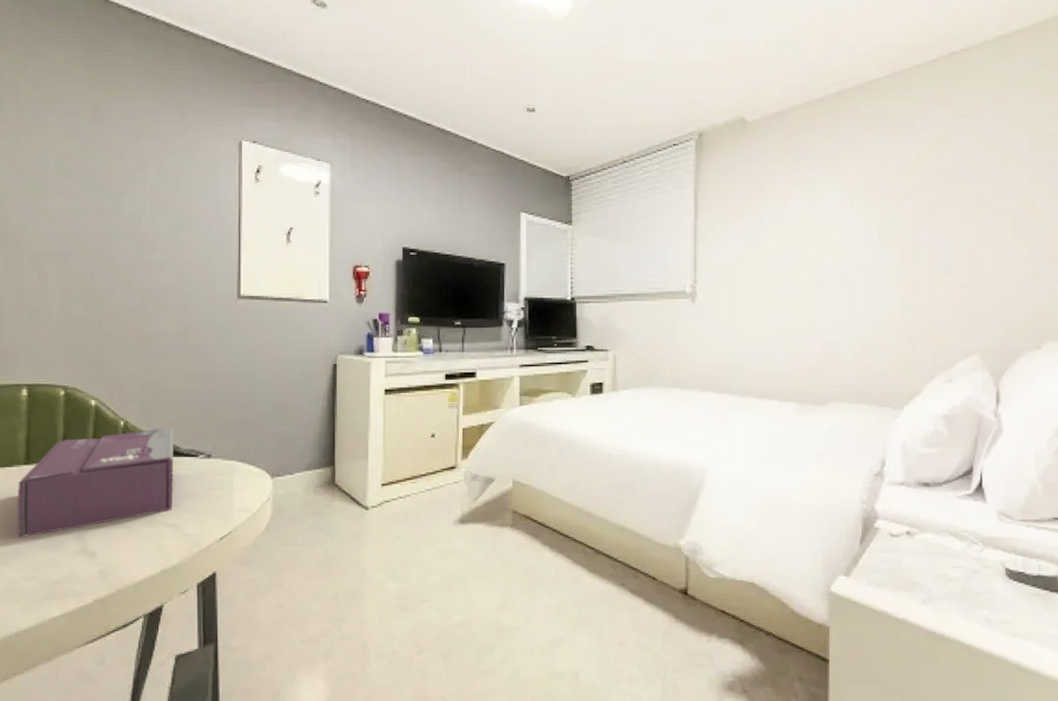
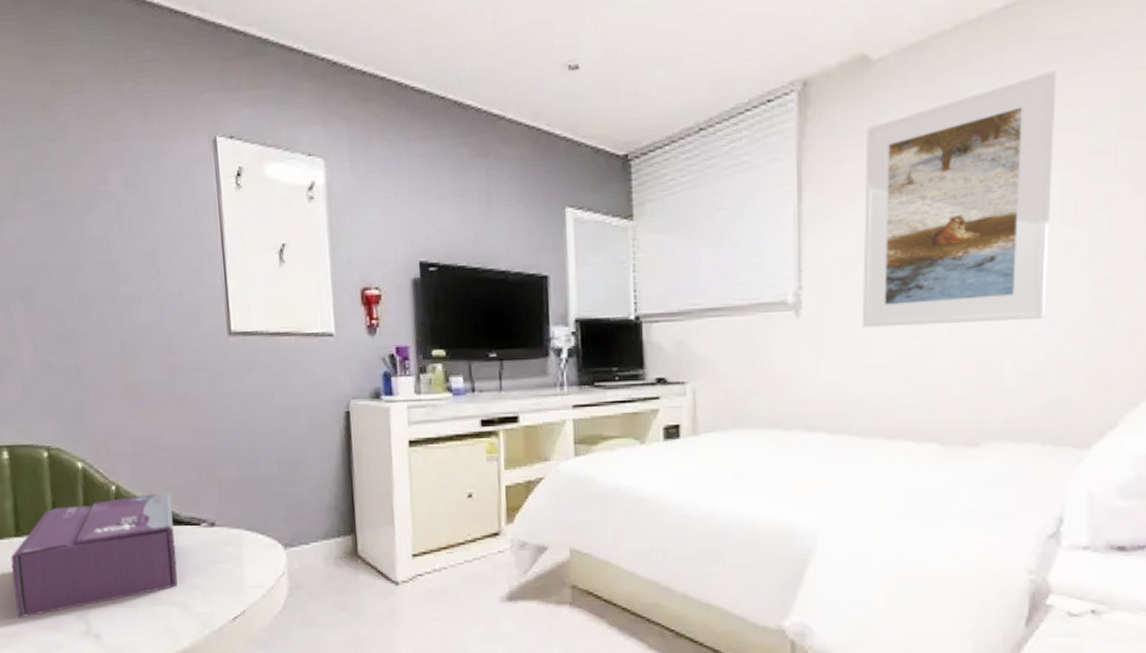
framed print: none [740,138,874,314] -> present [861,70,1057,328]

